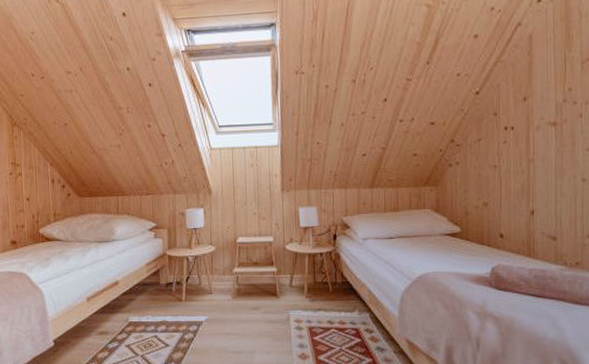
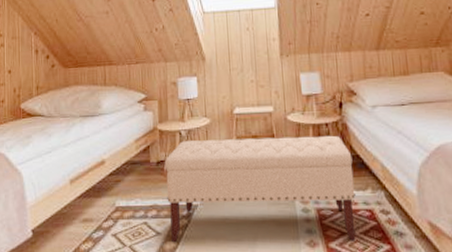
bench: none [174,263,344,355] -> present [165,135,356,243]

